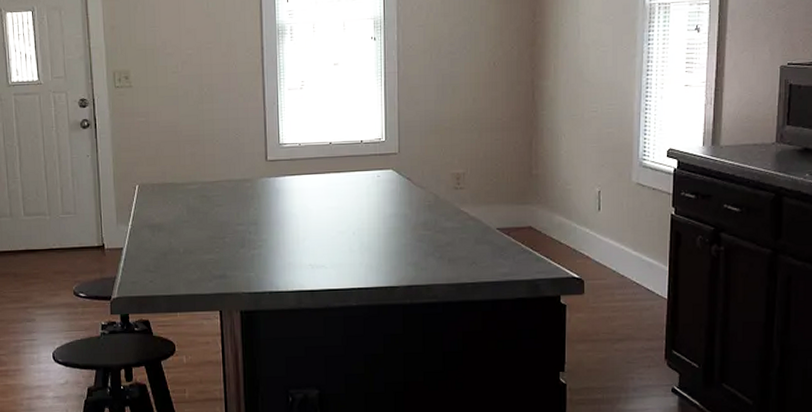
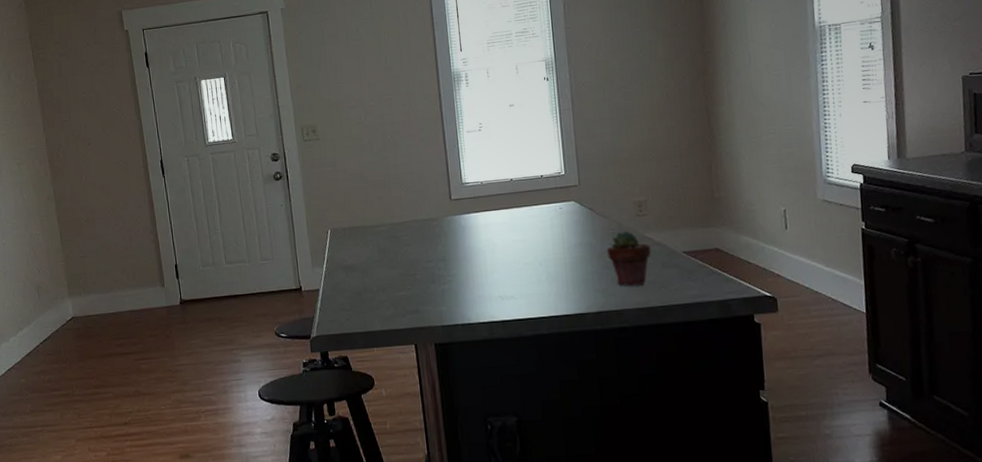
potted succulent: none [422,203,465,261] -> present [607,230,651,286]

